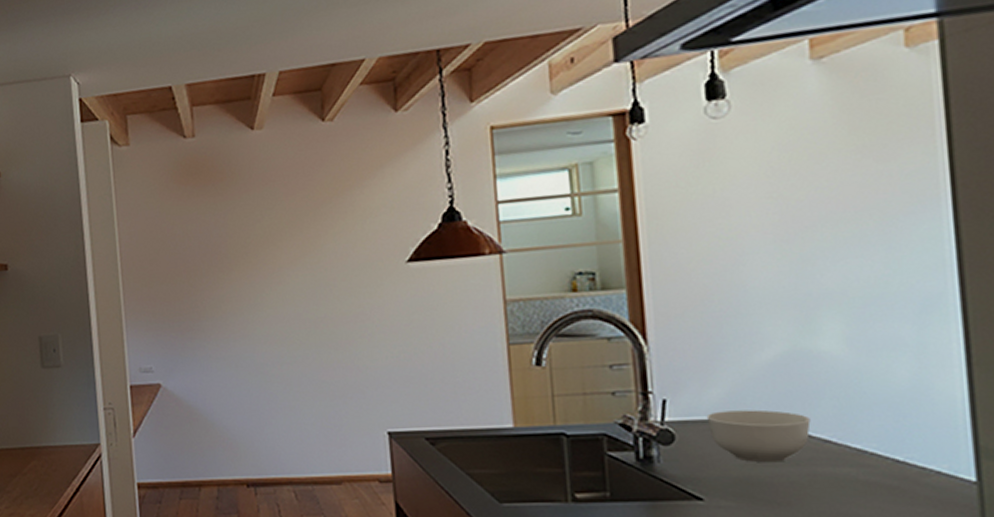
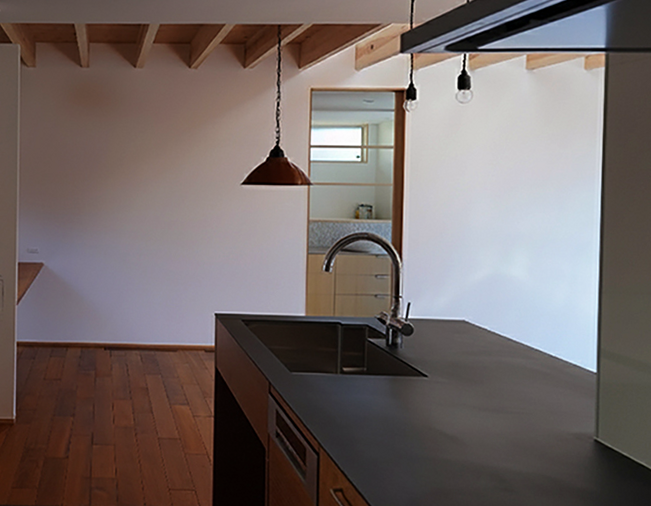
bowl: present [706,409,811,463] -> none [435,314,501,353]

